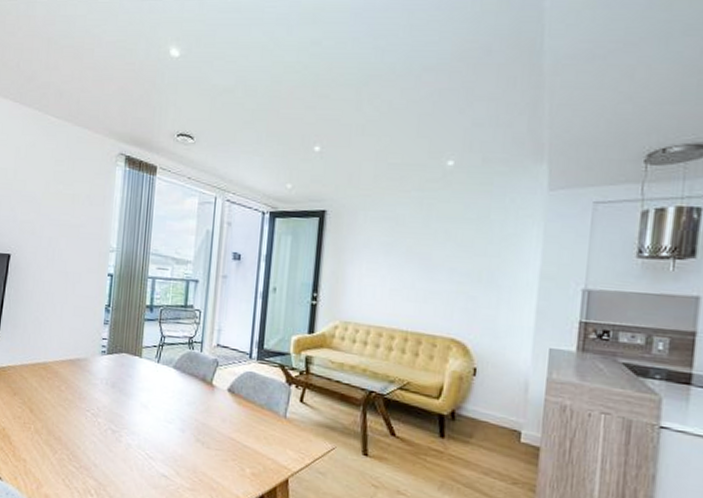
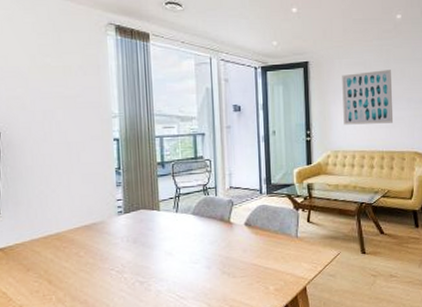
wall art: none [360,228,431,297] -> present [342,70,394,125]

